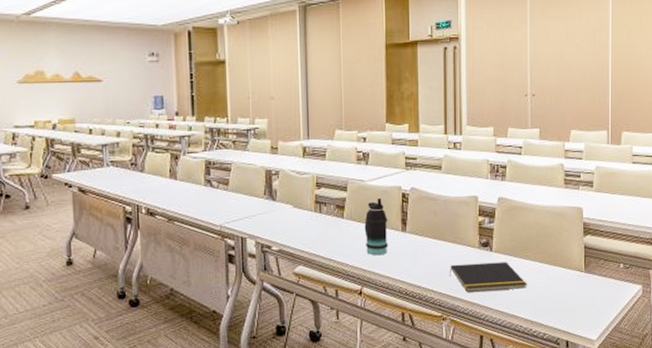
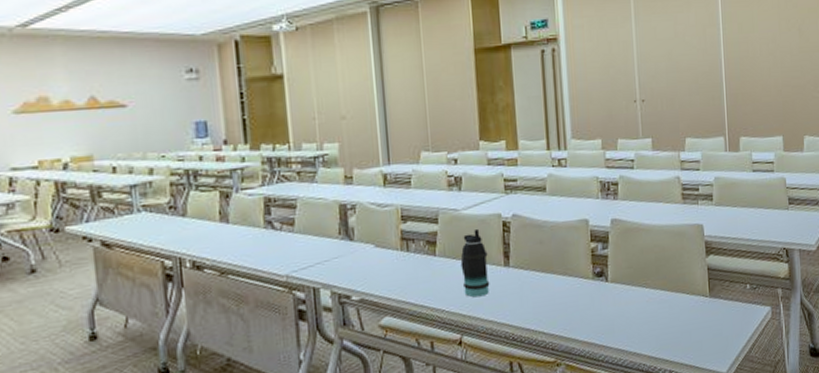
notepad: present [449,261,527,292] -> none [561,292,649,331]

